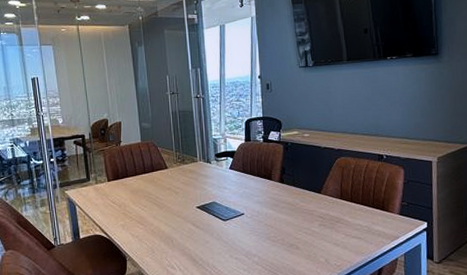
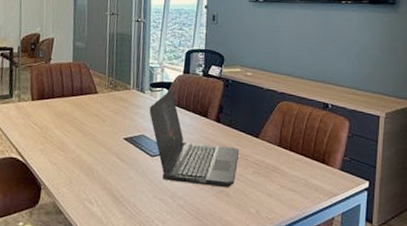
laptop computer: none [217,157,305,242] -> present [149,89,240,188]

